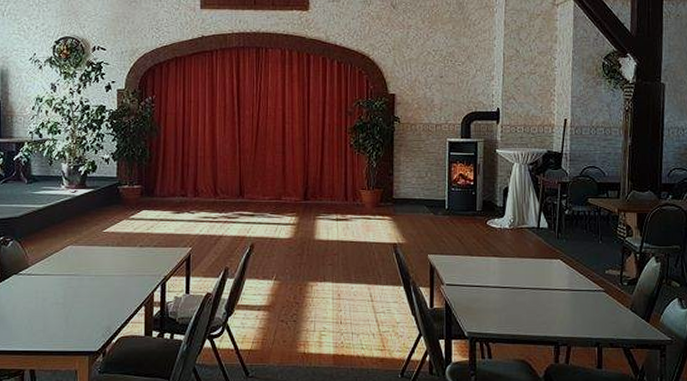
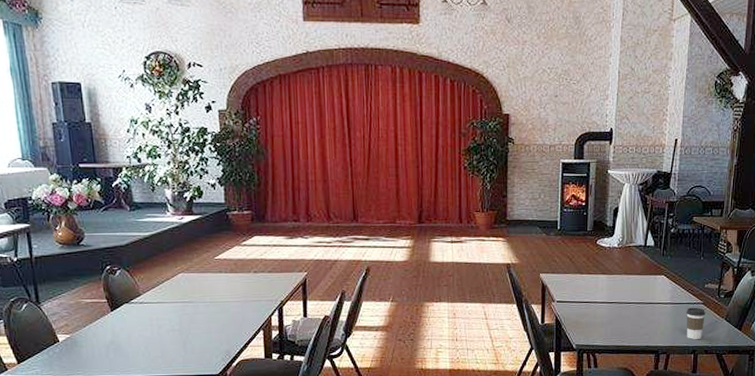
coffee cup: none [587,295,608,330] -> present [686,307,705,339]

